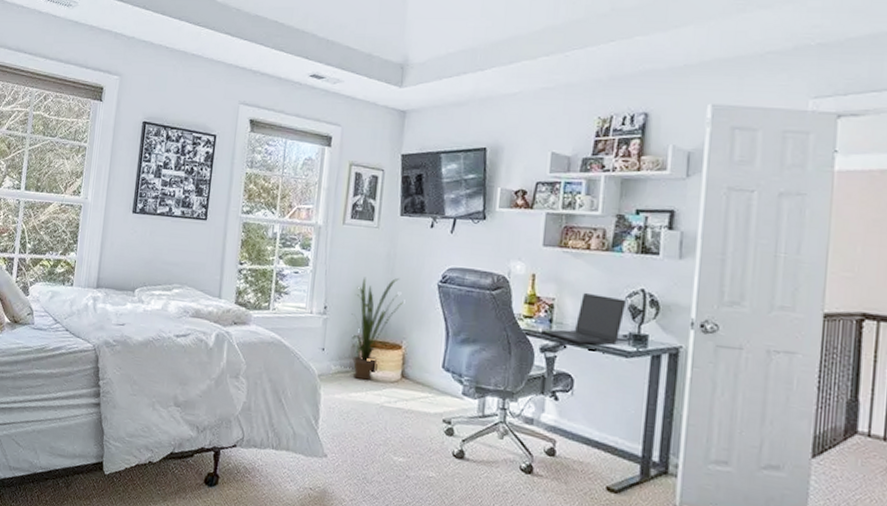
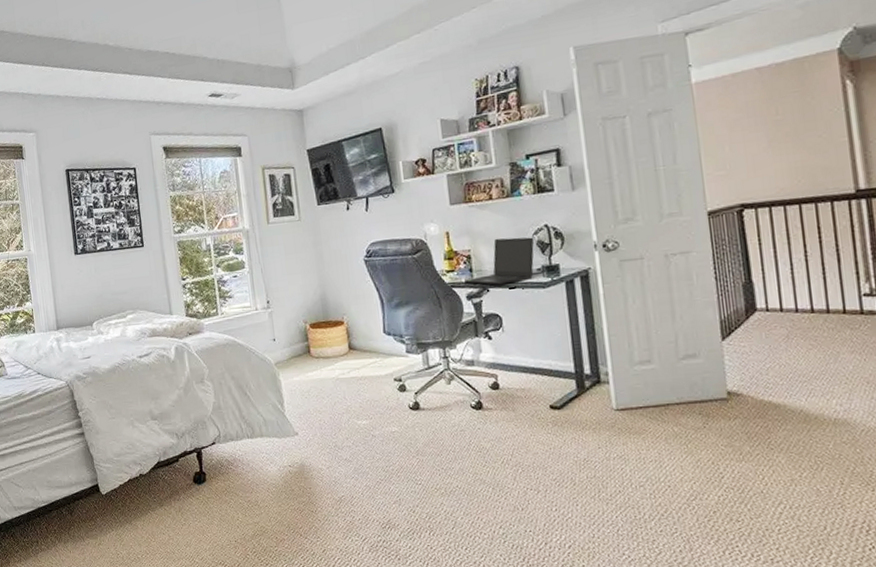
house plant: present [351,276,404,380] -> none [293,262,337,359]

